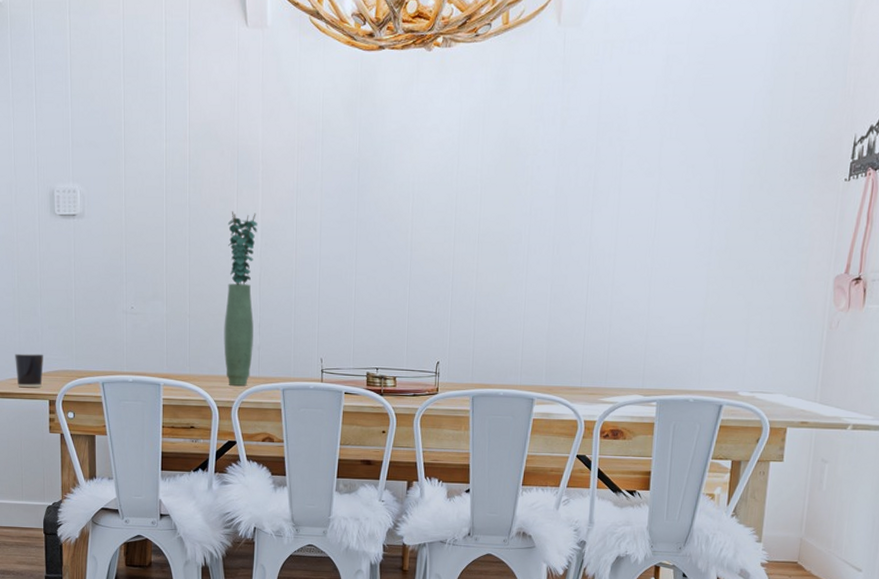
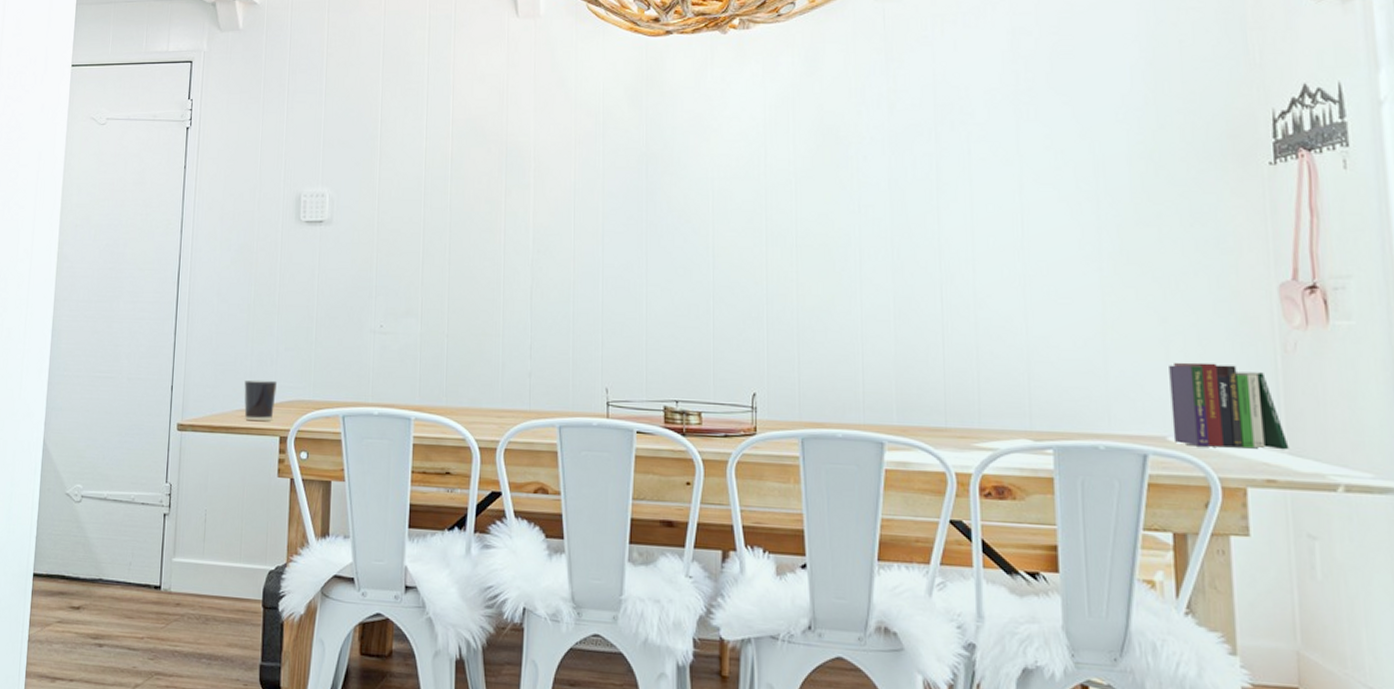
vase: present [224,211,257,386] -> none [487,214,528,422]
books: none [742,336,821,401] -> present [1169,362,1289,450]

